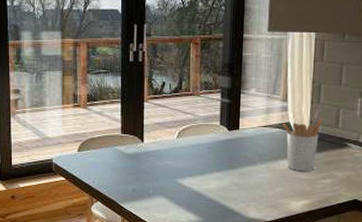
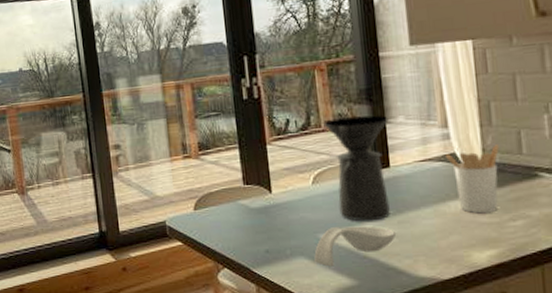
spoon rest: none [171,174,236,206] -> present [314,226,395,267]
coffee maker: none [192,84,243,172] -> present [323,115,390,222]

